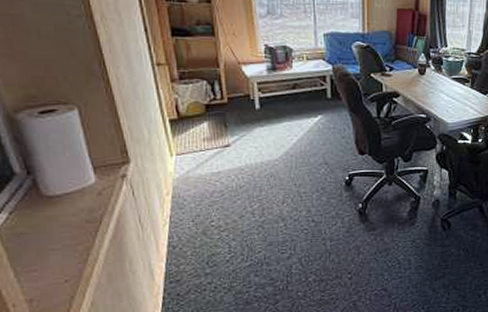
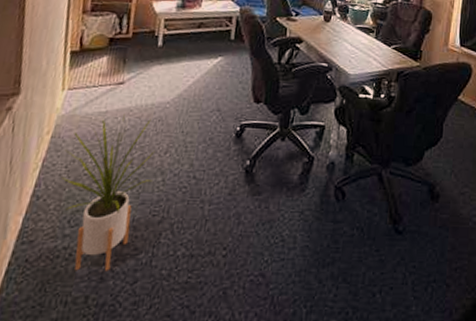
house plant: none [189,172,276,299] -> present [61,113,155,272]

